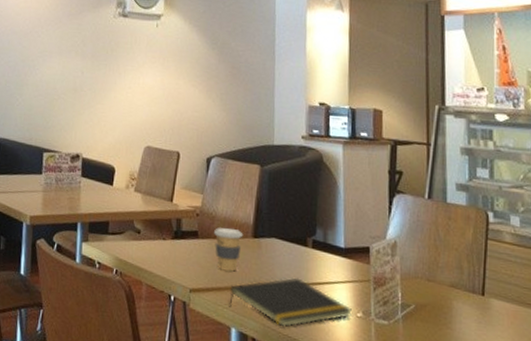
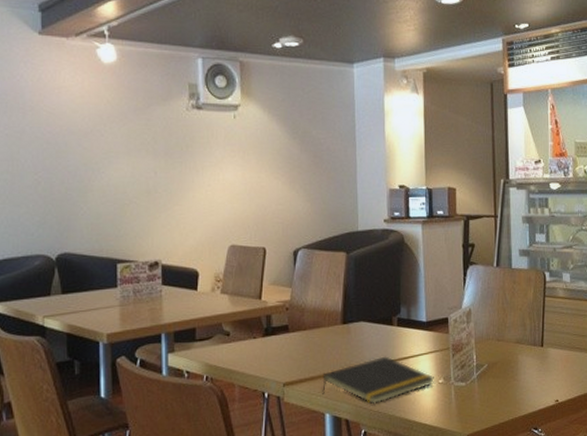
coffee cup: present [214,227,244,272] -> none [304,318,333,360]

